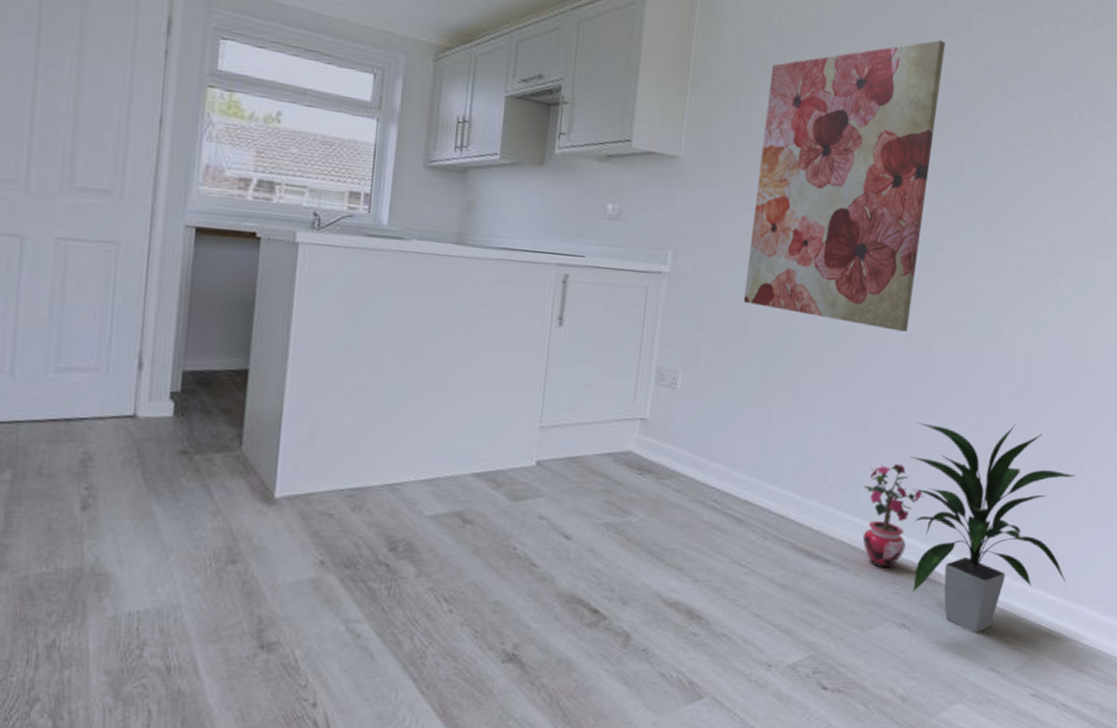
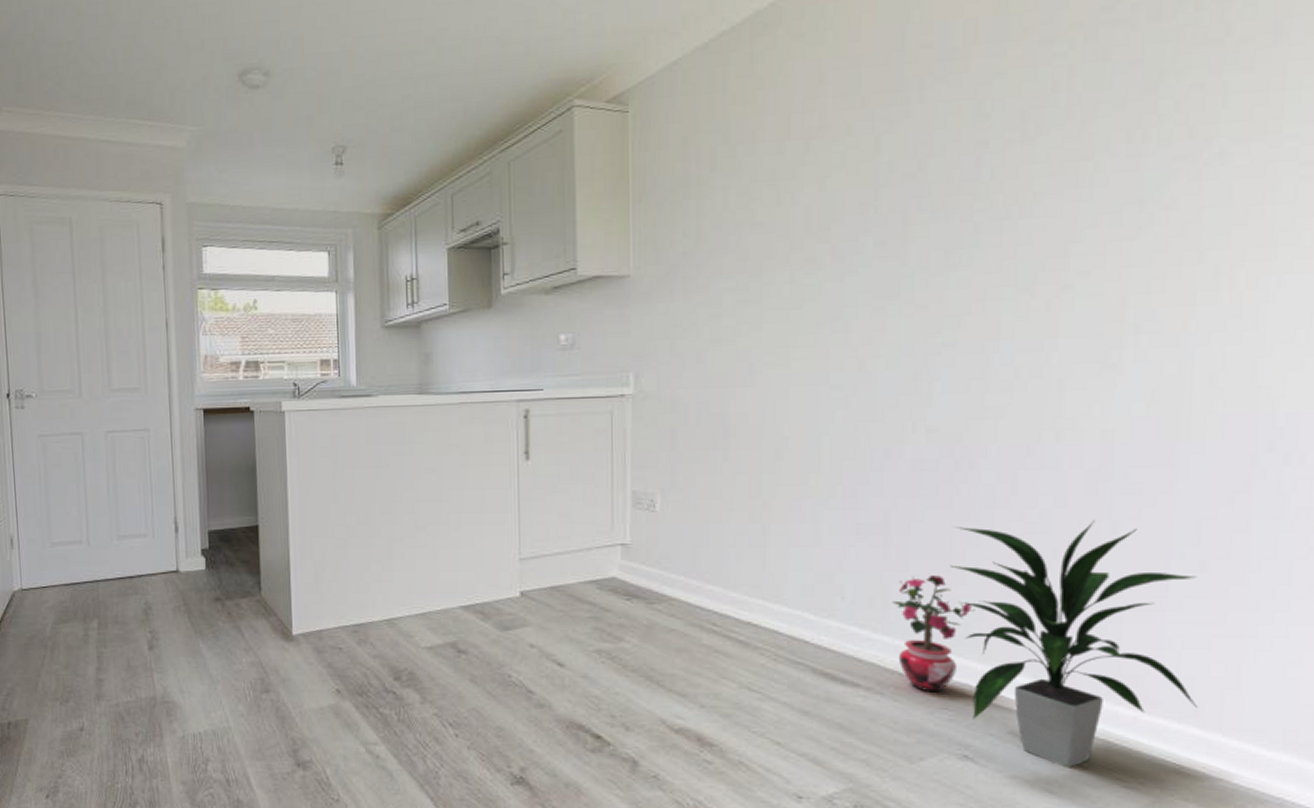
wall art: present [743,39,946,332] -> none [719,88,936,426]

